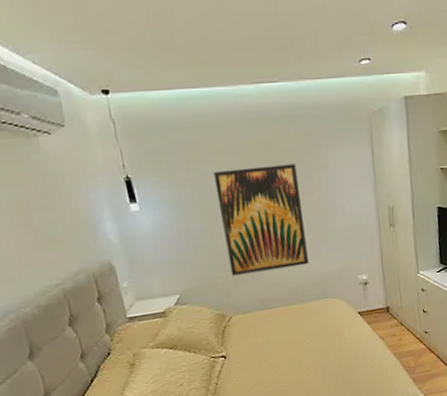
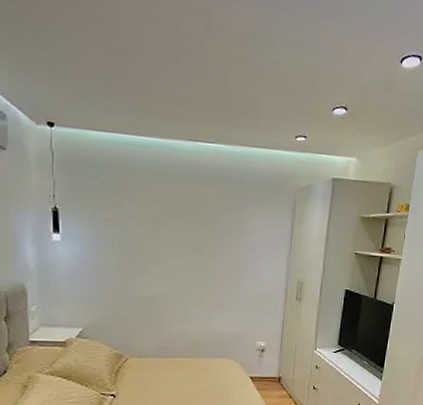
wall art: present [213,163,309,276] -> none [135,217,216,322]

